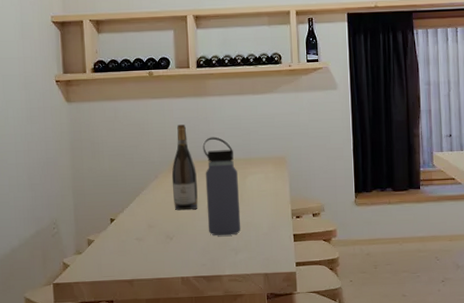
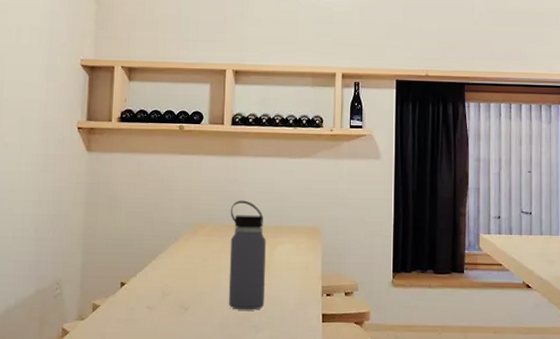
wine bottle: present [171,124,198,210] -> none [192,184,221,278]

